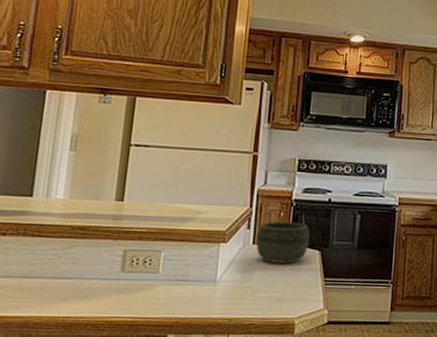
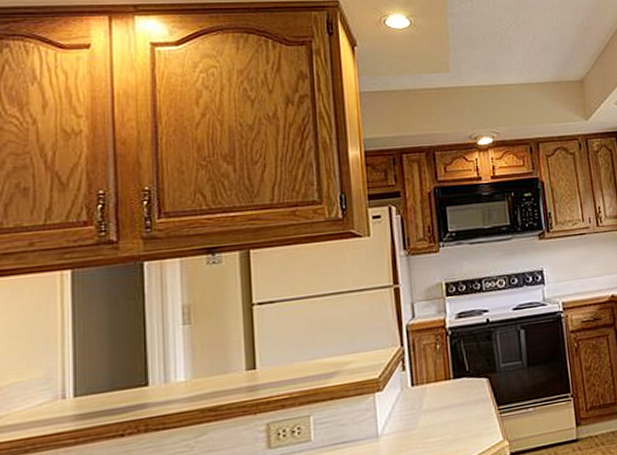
bowl: present [256,221,310,264] -> none [414,351,475,403]

